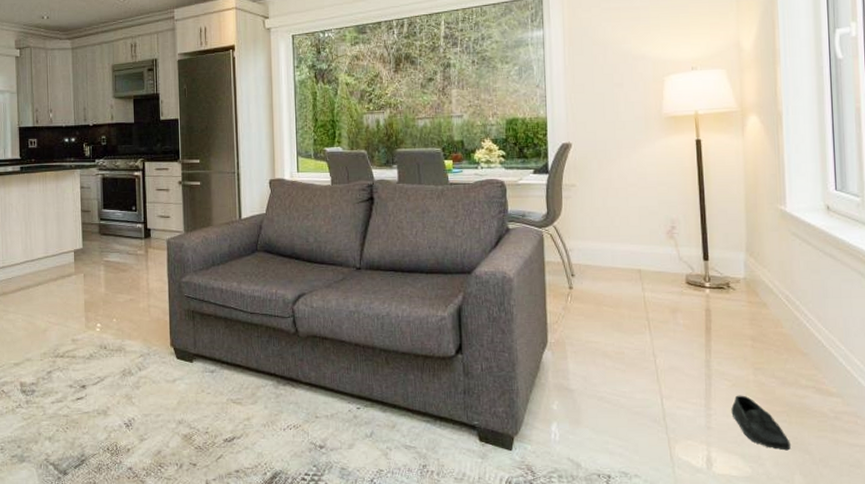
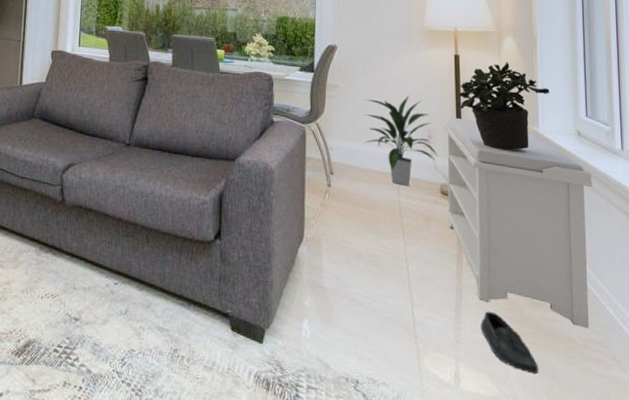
indoor plant: none [603,187,682,280] -> present [364,95,438,186]
bench: none [687,205,843,401] -> present [443,117,592,329]
potted plant: none [701,142,797,233] -> present [458,62,549,150]

